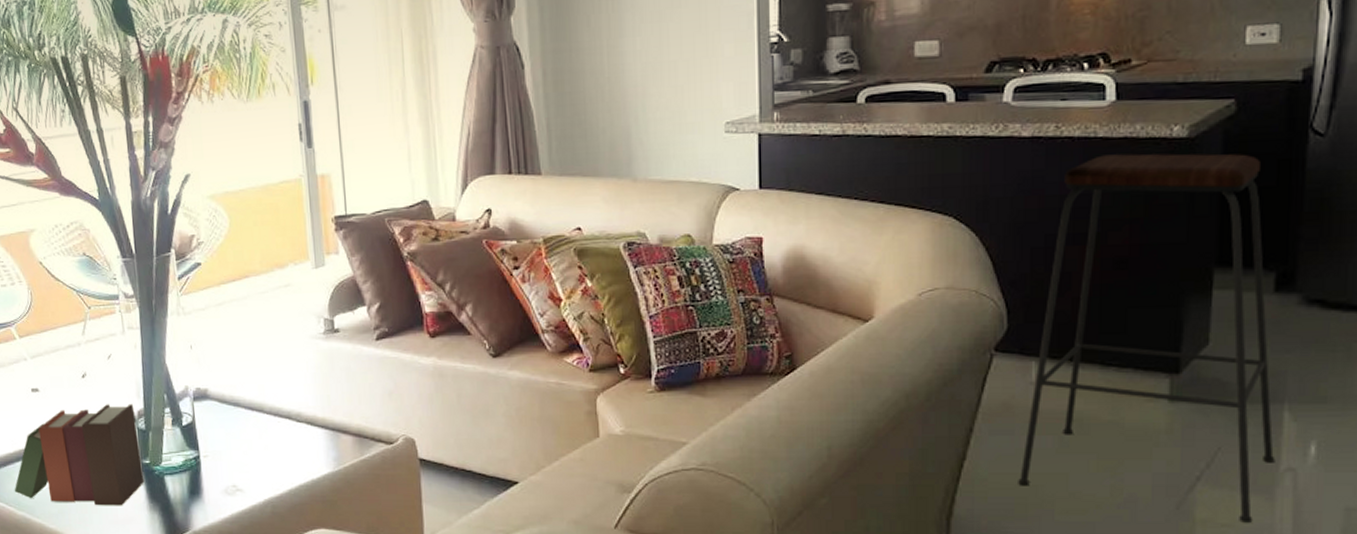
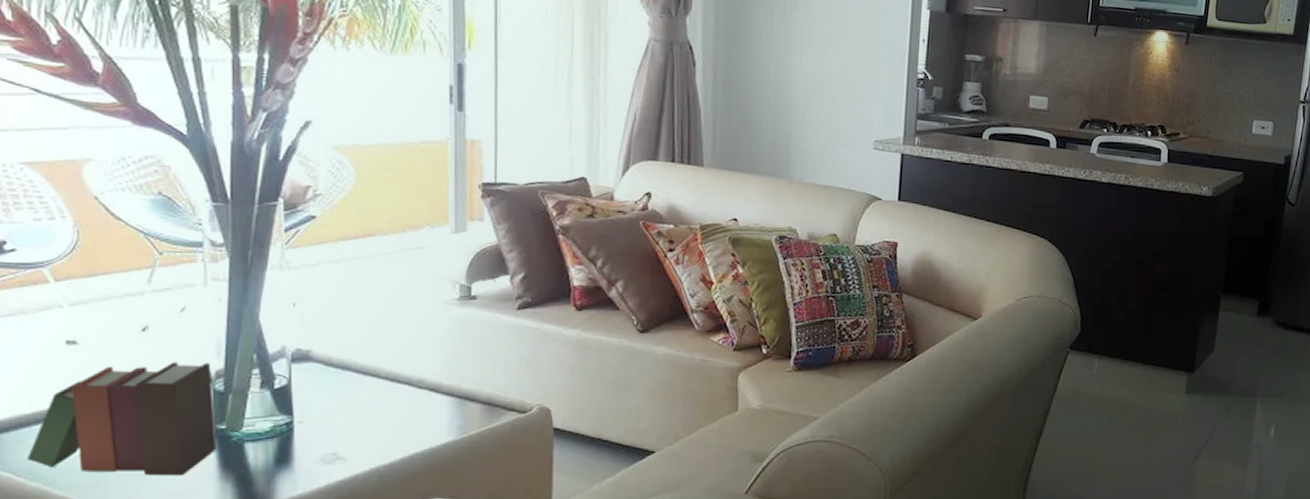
bar stool: present [1018,153,1275,523] -> none [1078,203,1255,485]

